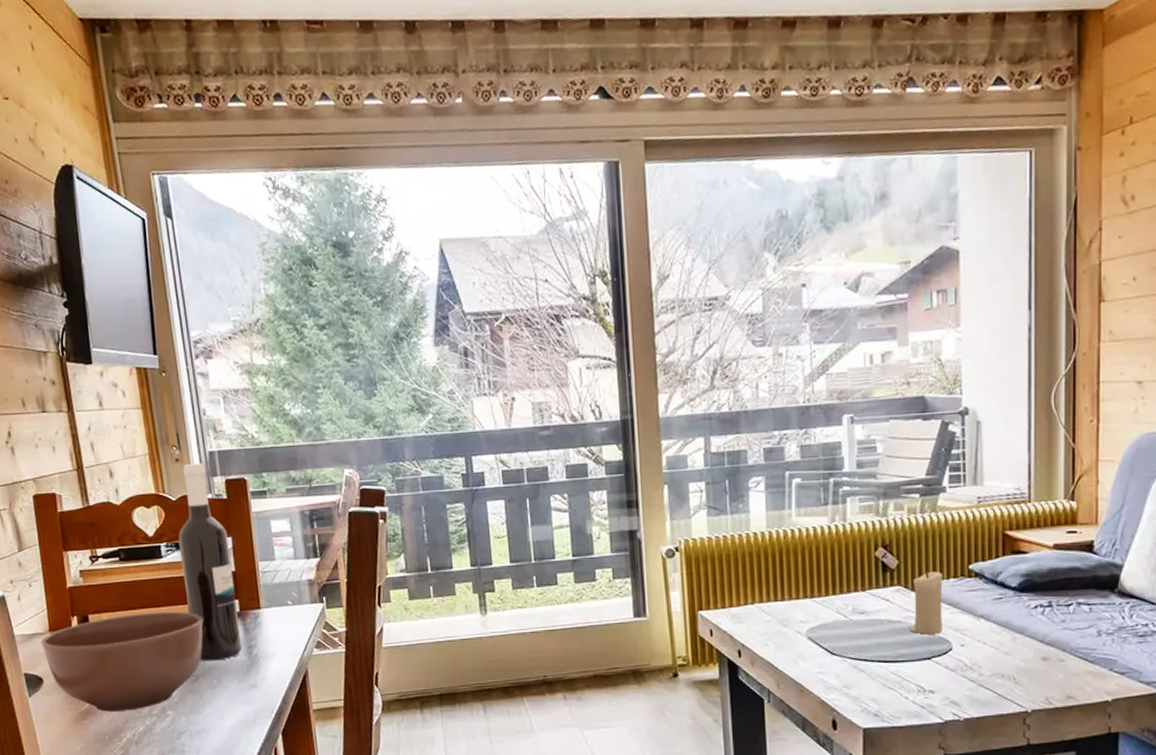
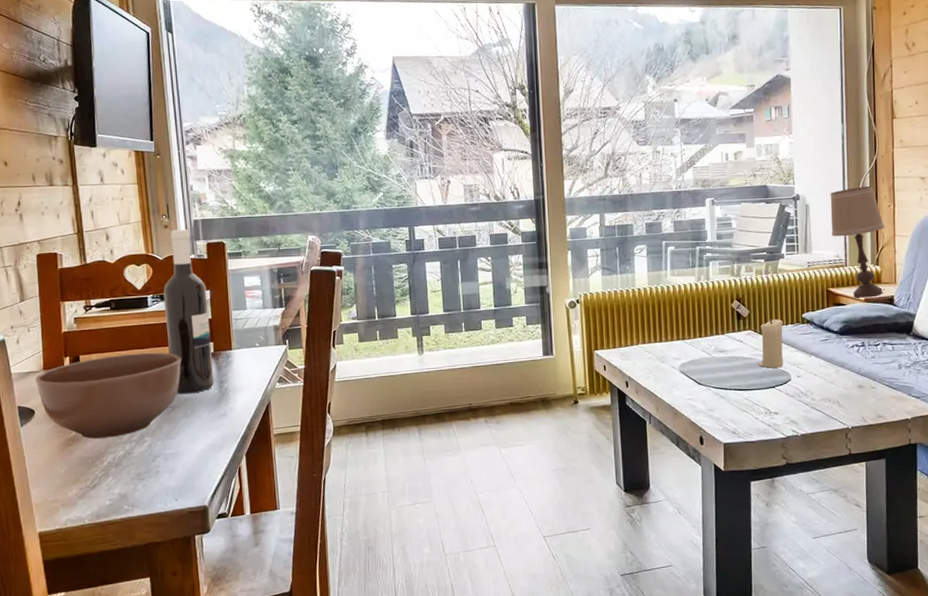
table lamp: none [1010,394,1085,544] -> present [830,185,885,298]

